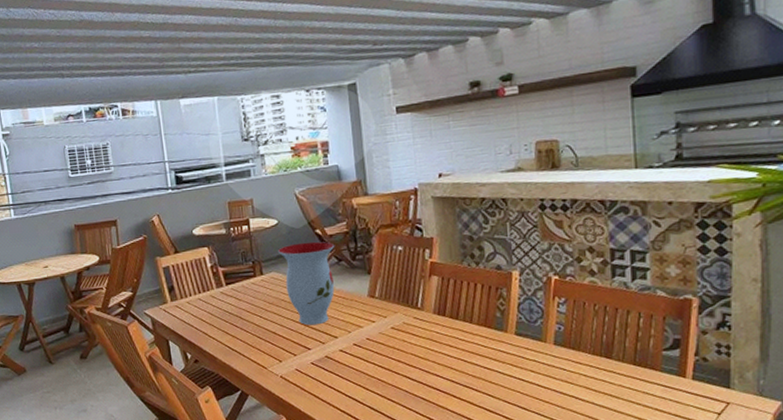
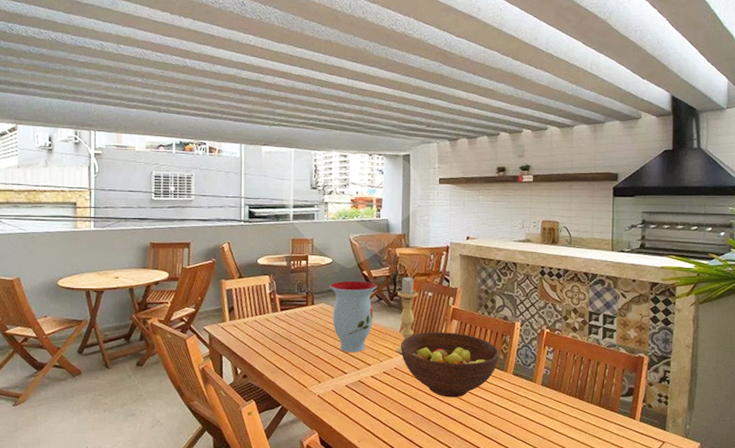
candle holder: none [360,230,385,321] -> present [396,276,418,354]
fruit bowl: none [371,291,495,368] -> present [401,332,499,397]

